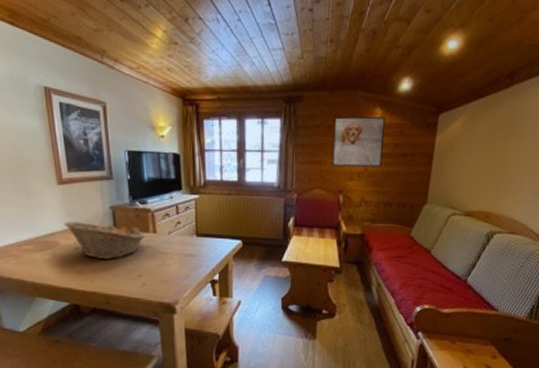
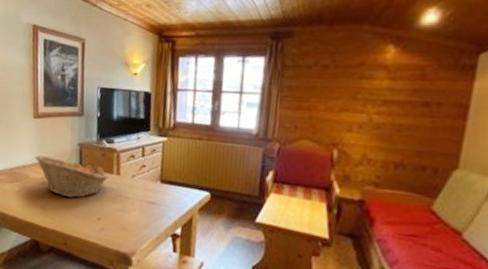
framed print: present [331,116,386,168] -> none [325,55,402,119]

